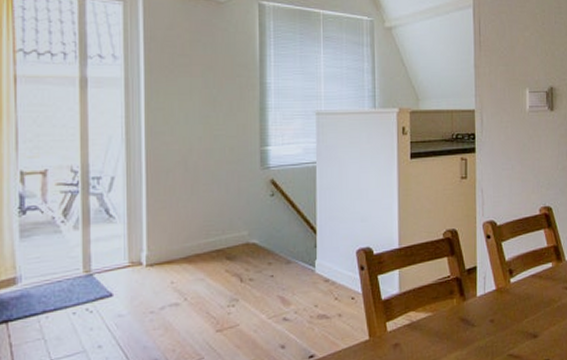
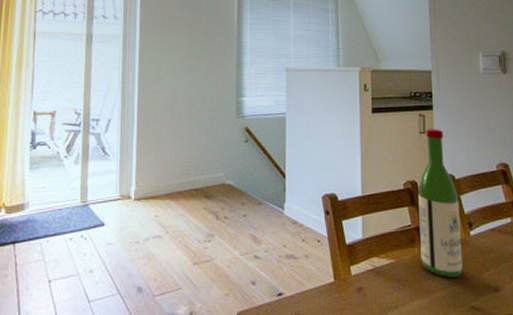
wine bottle: none [458,173,502,327] -> present [418,129,463,277]

